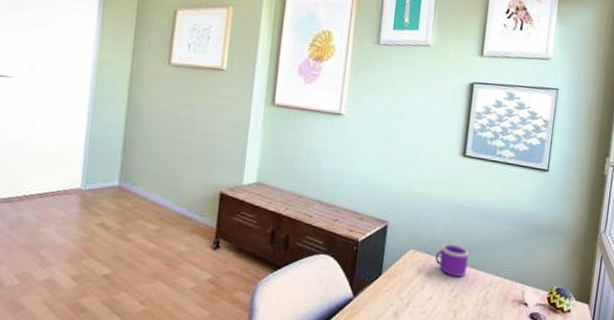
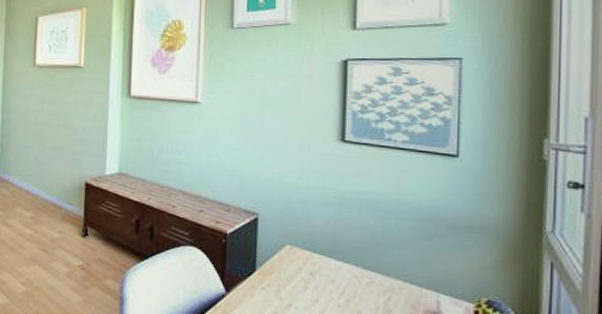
mug: present [435,242,470,277] -> none [318,238,361,279]

